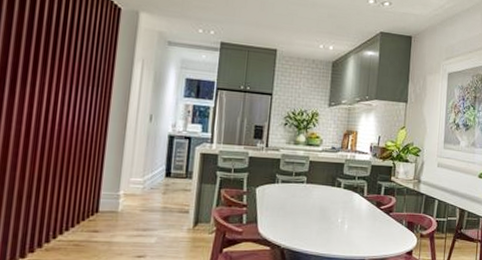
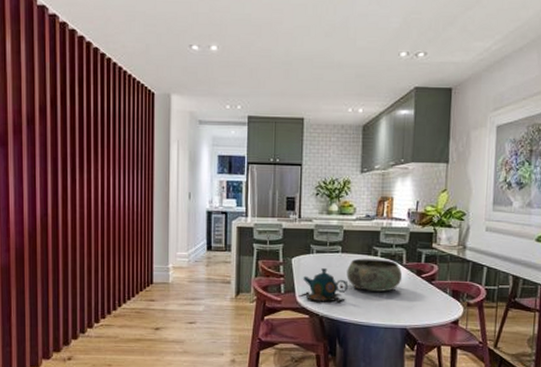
teapot: none [261,199,312,234] -> present [299,268,349,303]
bowl: none [310,189,363,223] -> present [346,258,402,292]

